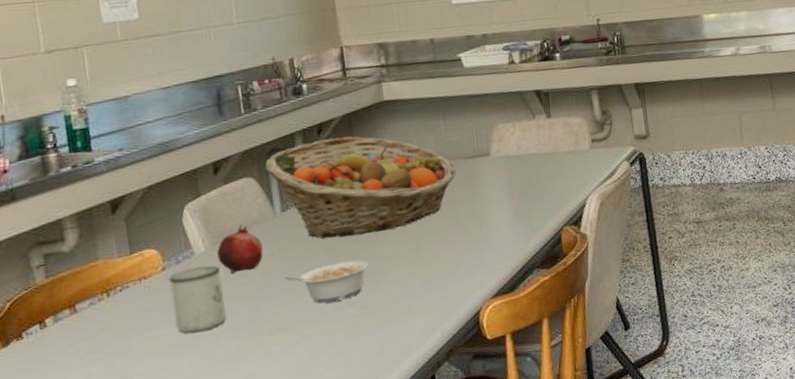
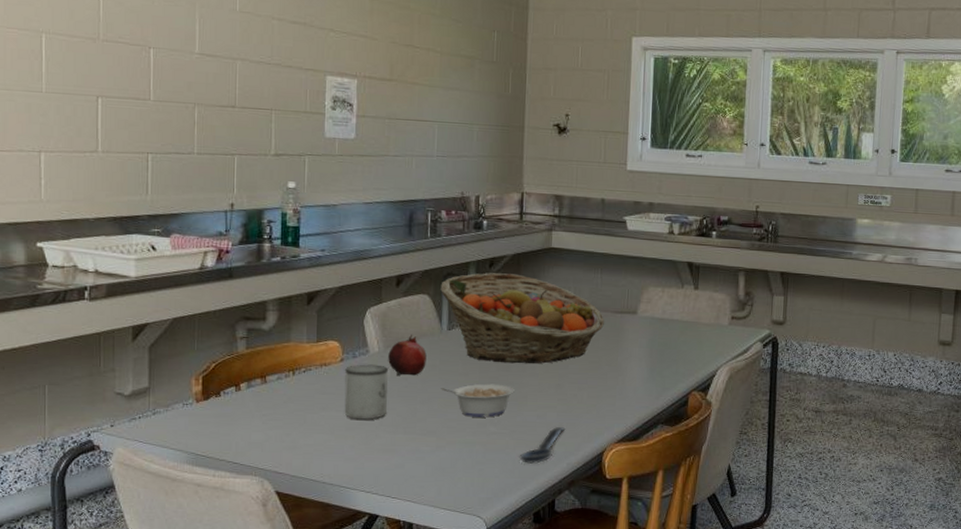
spoon: none [386,292,434,342] -> present [519,426,566,464]

